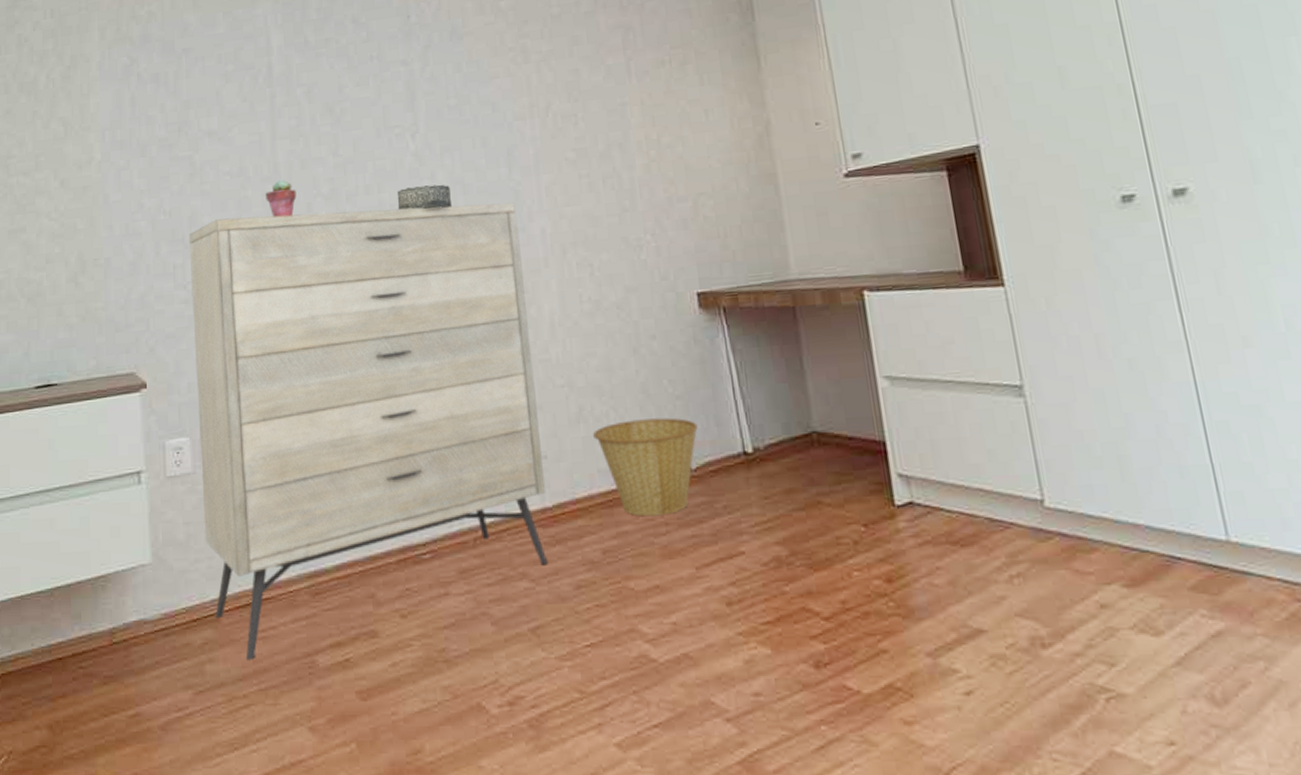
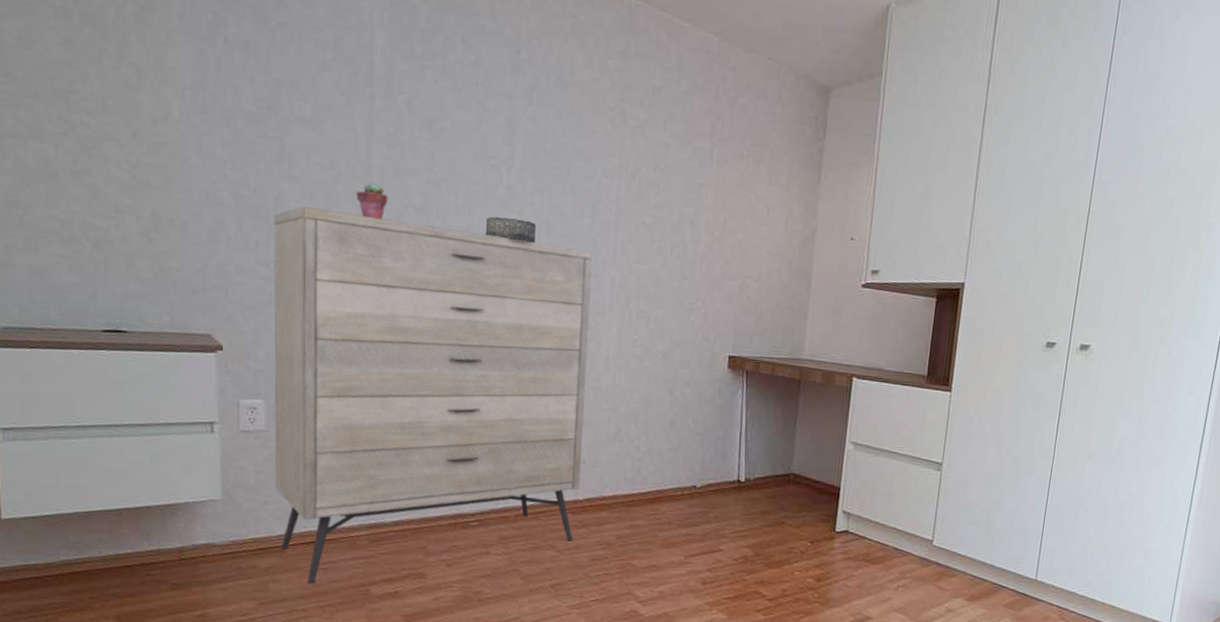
basket: present [593,417,698,517] -> none [625,444,708,518]

